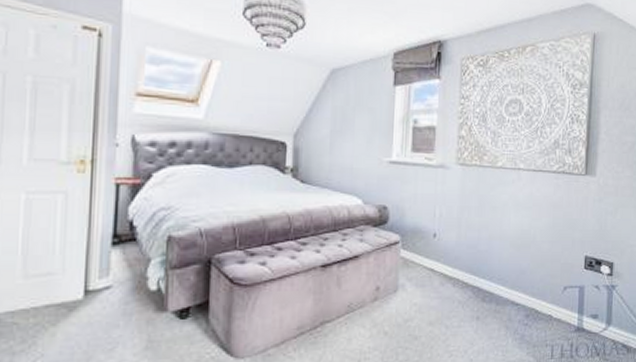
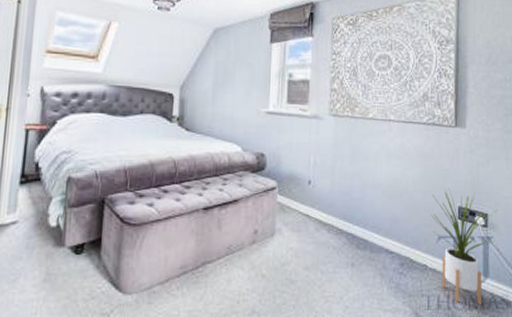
house plant: none [557,238,624,352] -> present [430,188,498,306]

